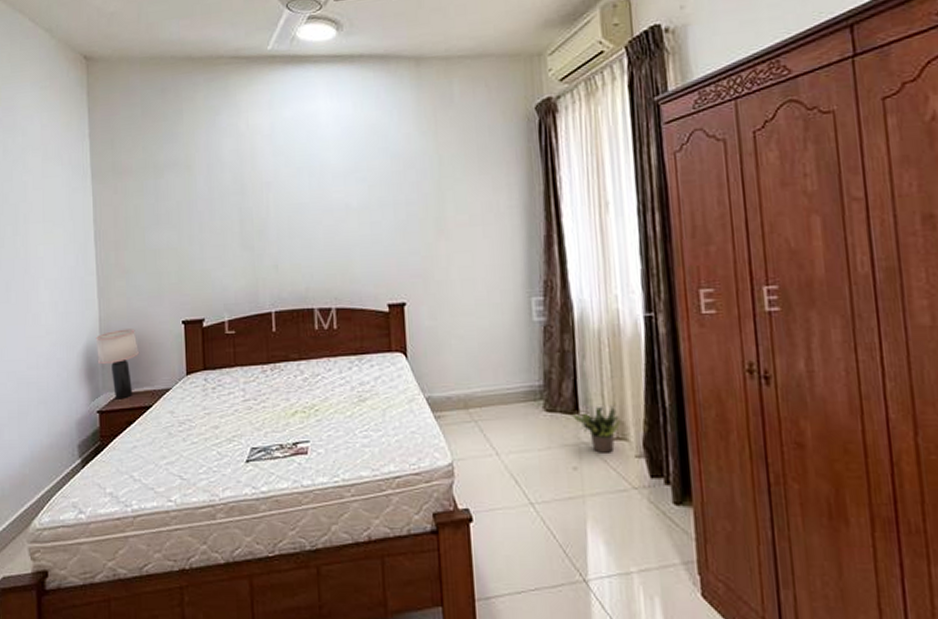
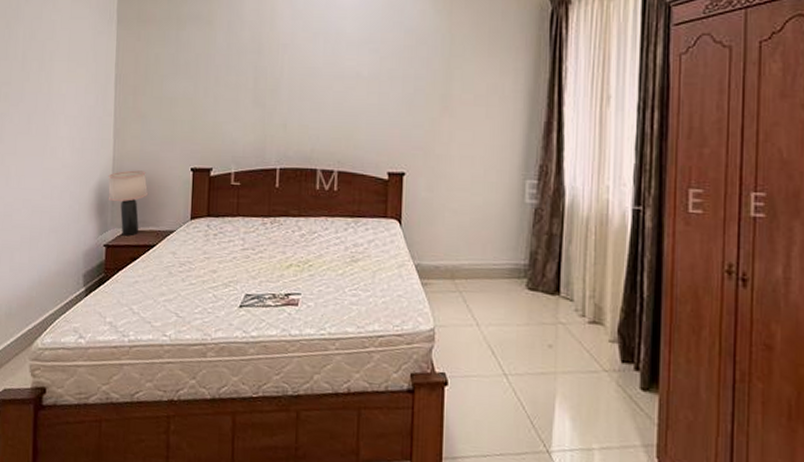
potted plant: present [572,405,621,453] -> none [553,290,599,335]

